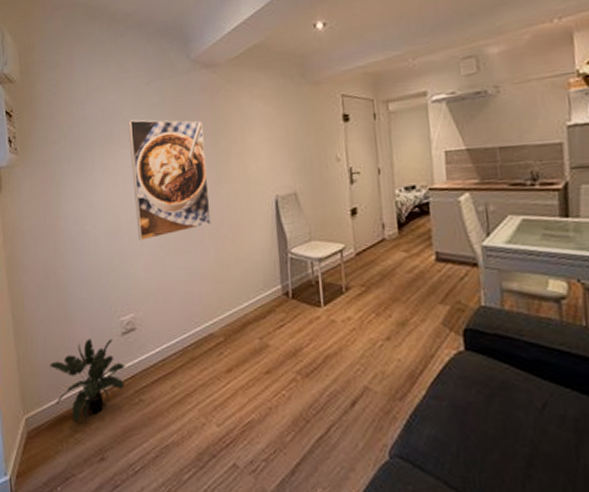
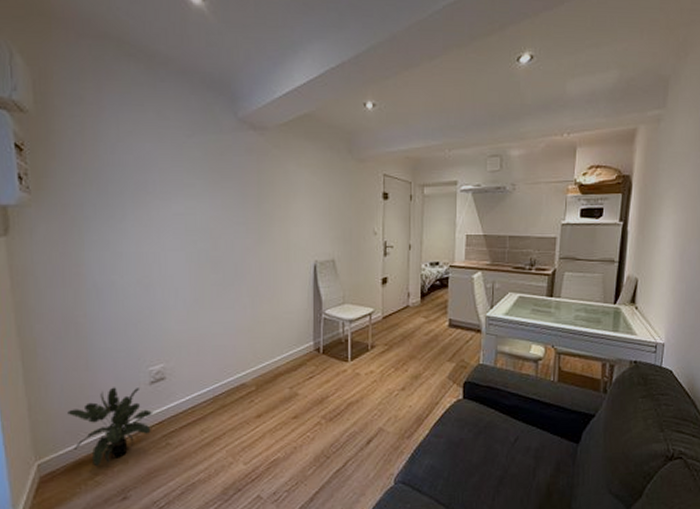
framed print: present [128,119,211,241] -> none [165,172,250,294]

